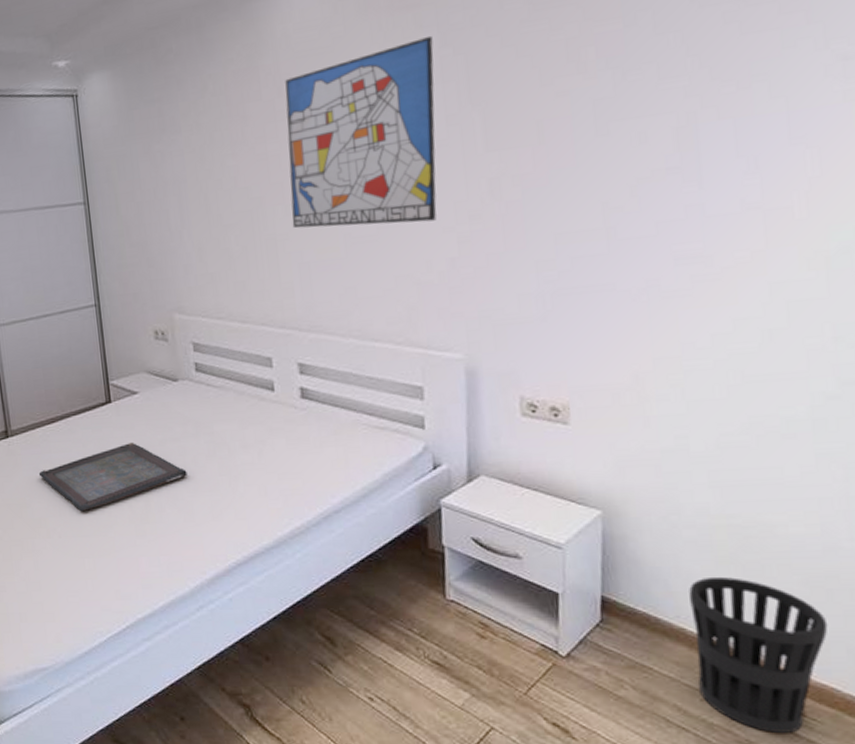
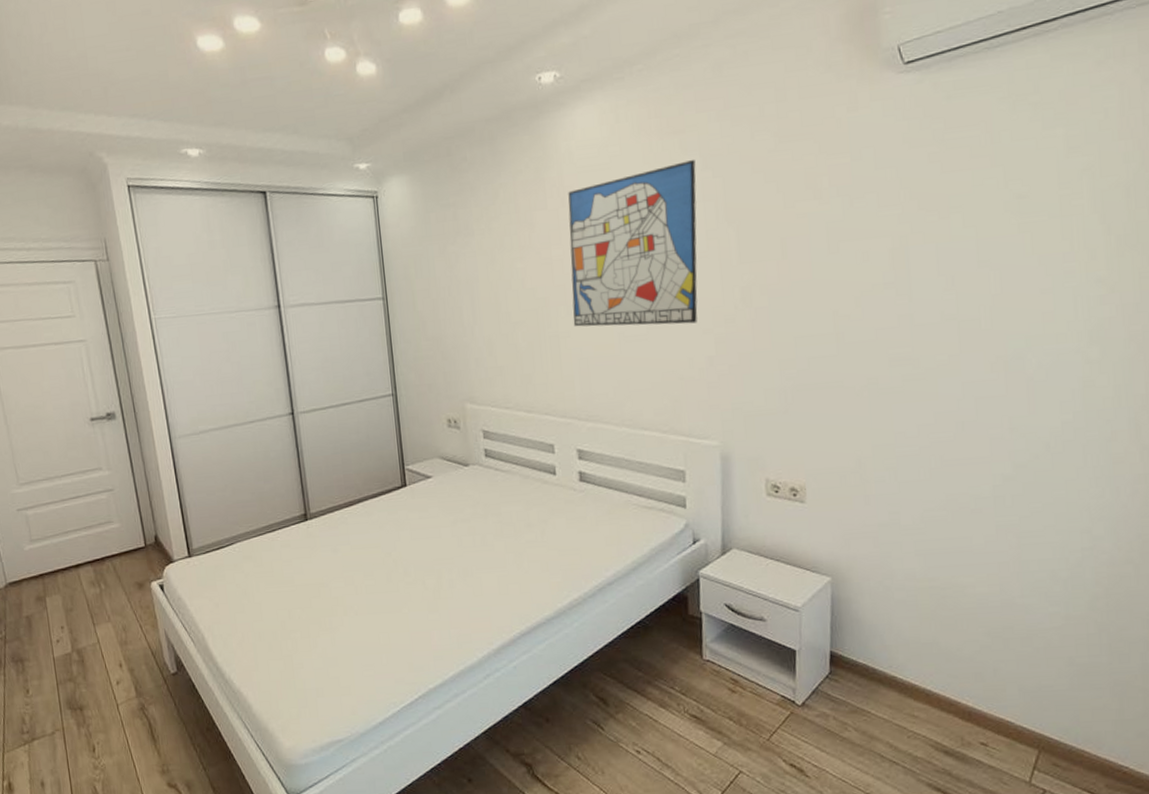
serving tray: present [38,442,187,511] -> none [336,523,477,589]
wastebasket: present [689,576,828,733] -> none [899,631,1005,761]

